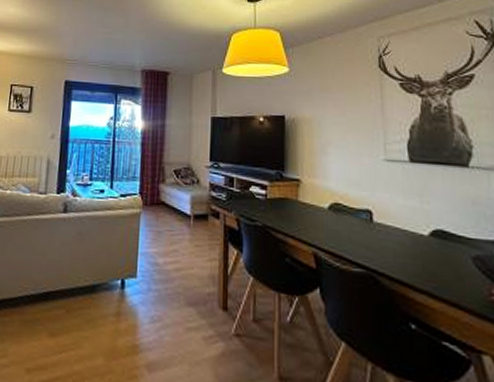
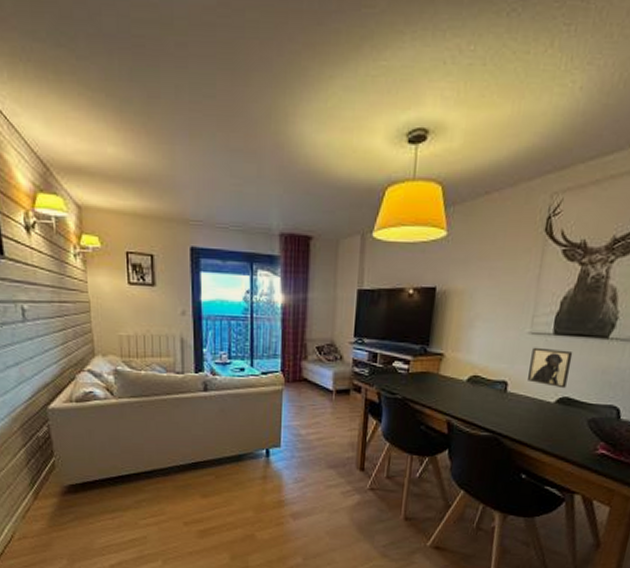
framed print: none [391,174,437,220] -> present [528,347,573,389]

